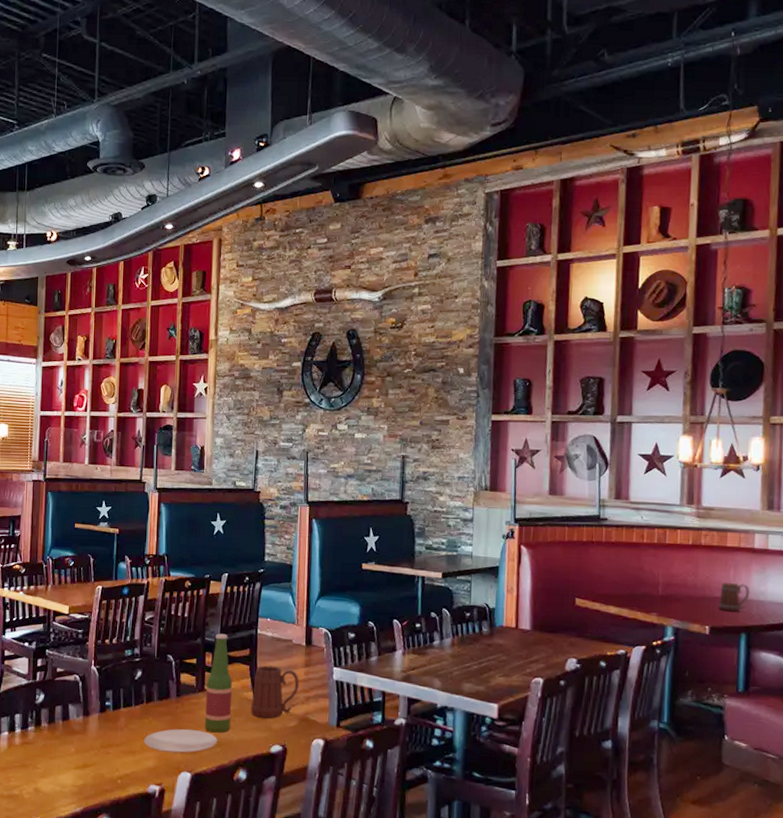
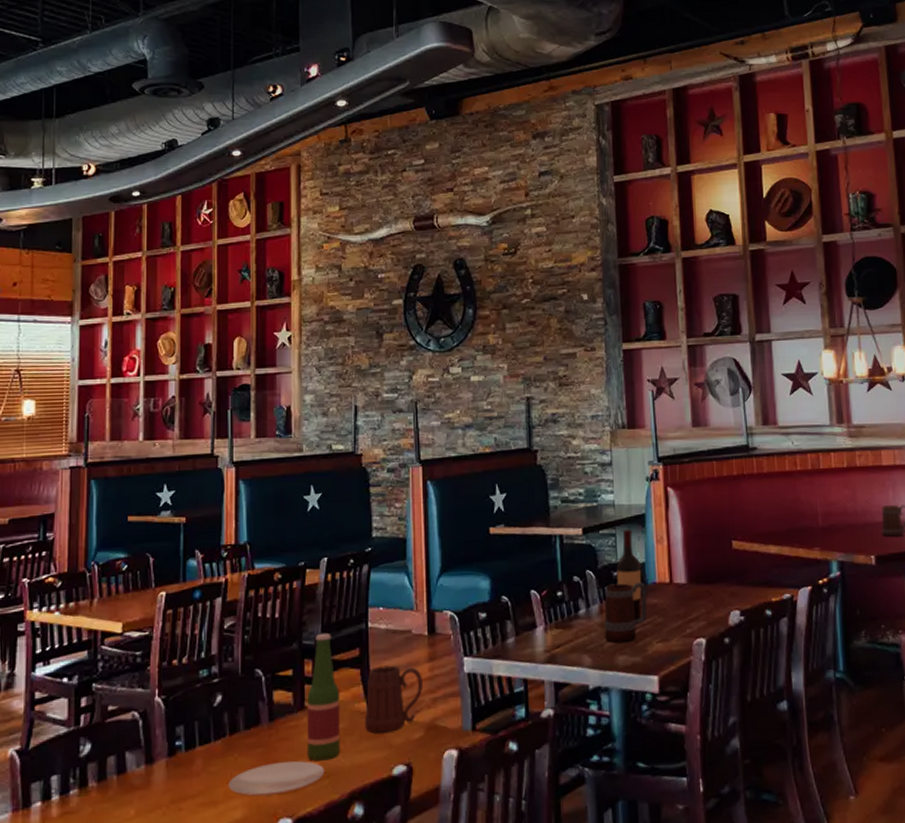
beer mug: none [454,622,495,673] -> present [603,582,647,643]
wine bottle: none [468,577,492,656] -> present [616,529,642,621]

